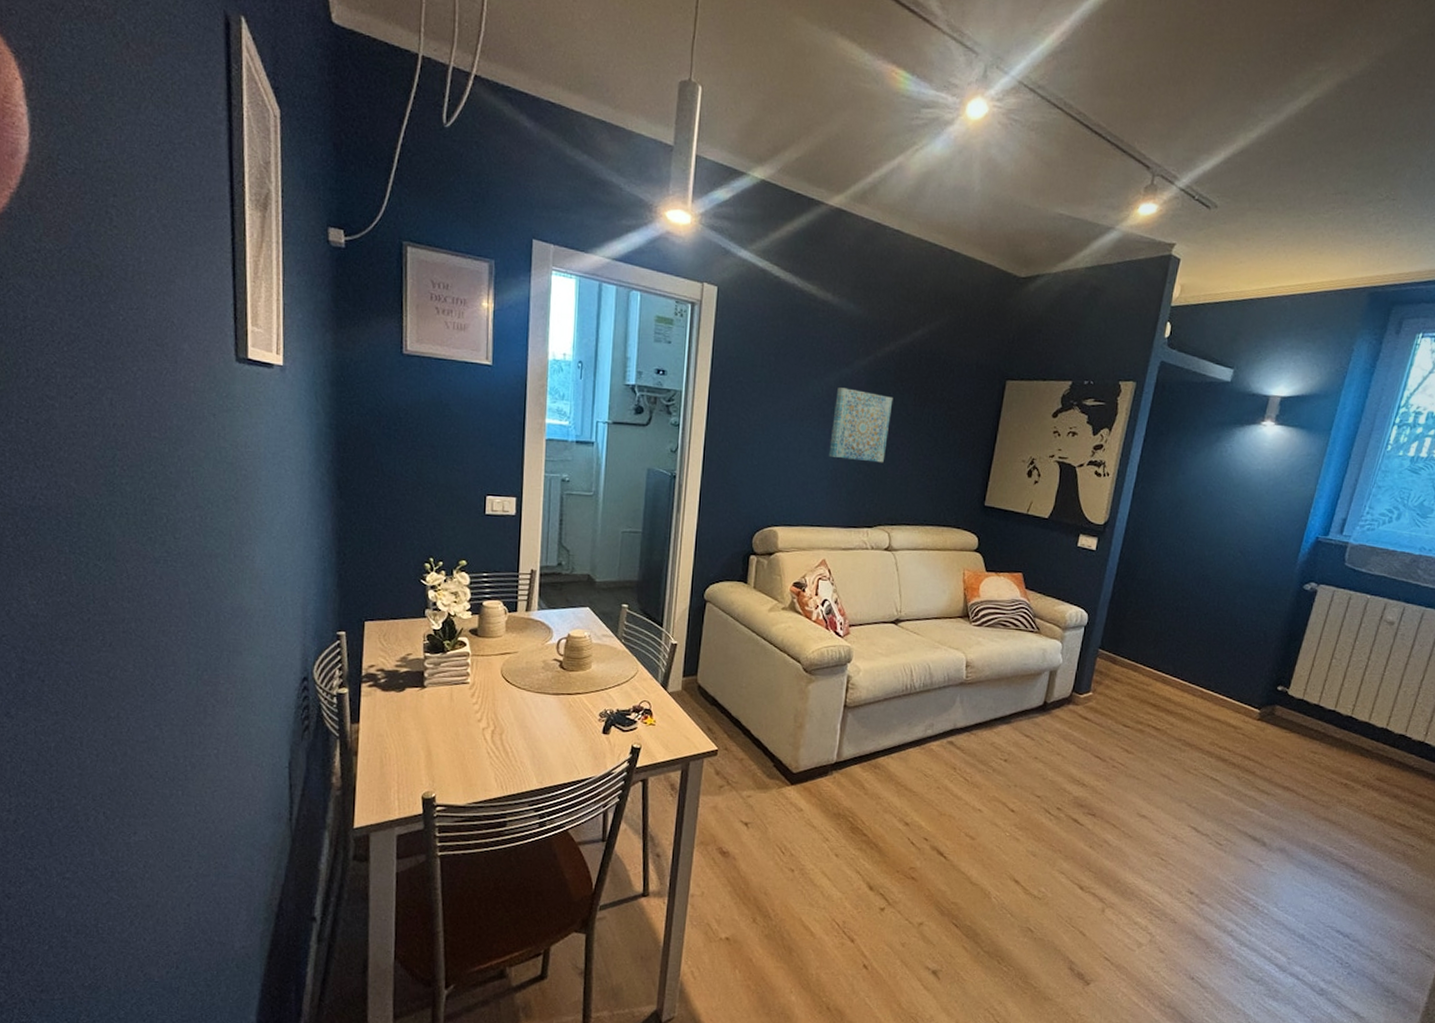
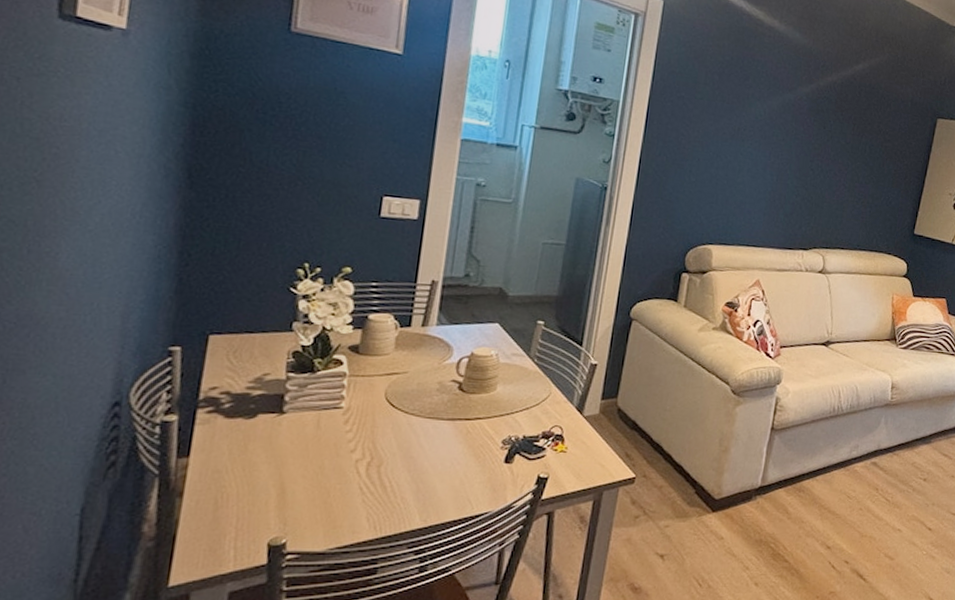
wall art: present [829,387,893,463] -> none [768,111,833,188]

